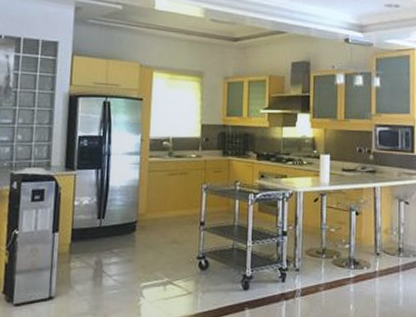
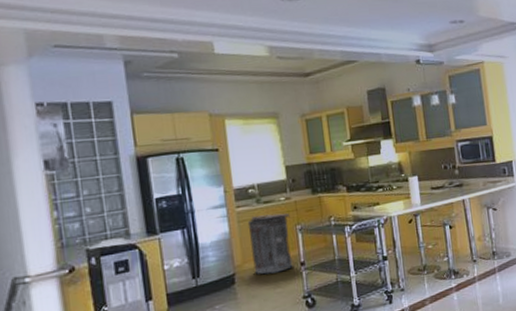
trash can: none [155,168,198,228] -> present [247,213,293,275]

